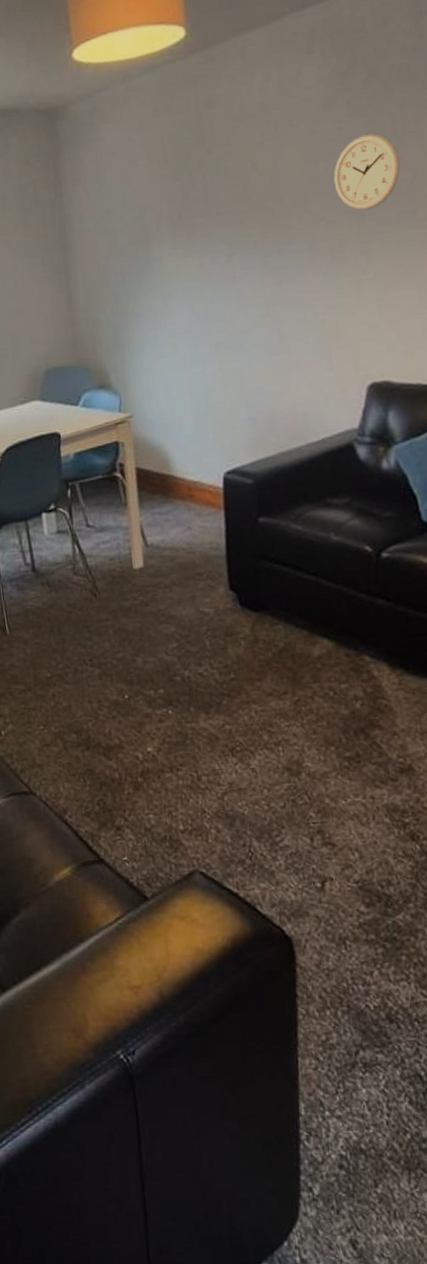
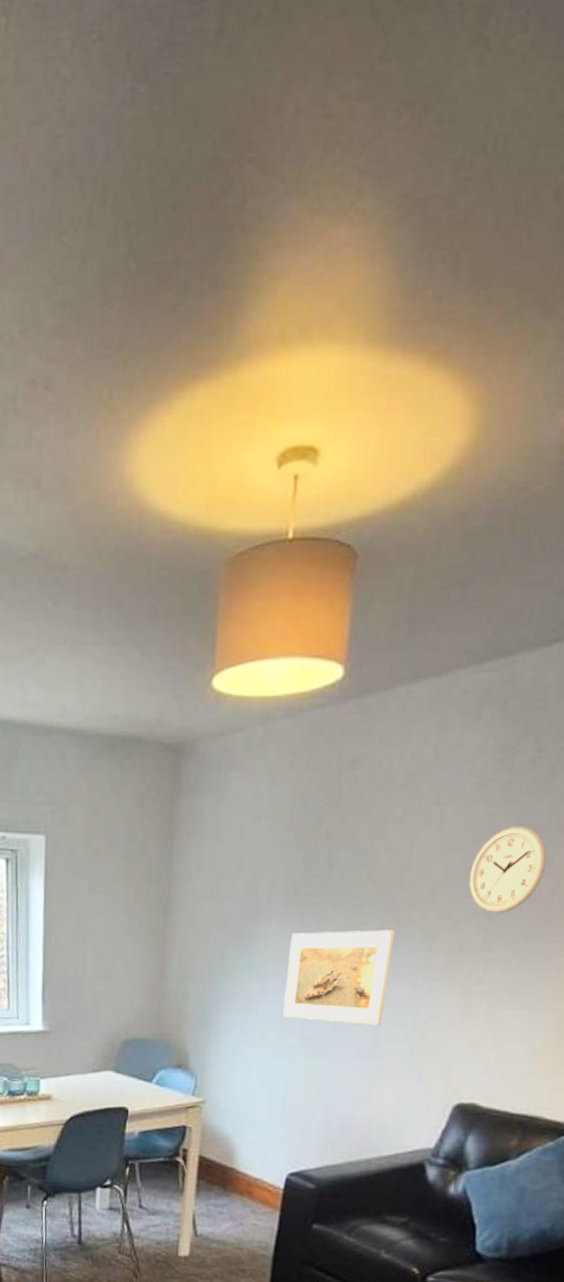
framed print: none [184,237,283,329] -> present [283,930,396,1025]

